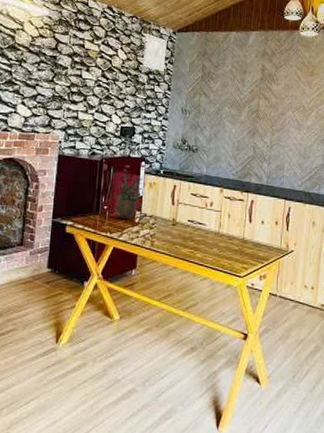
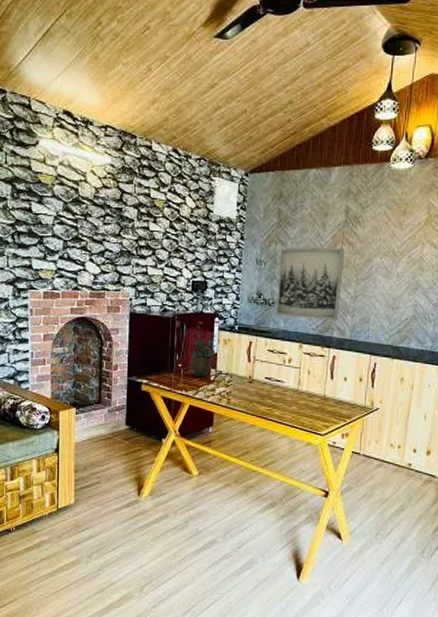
wall art: none [199,100,262,167] -> present [276,247,345,320]

